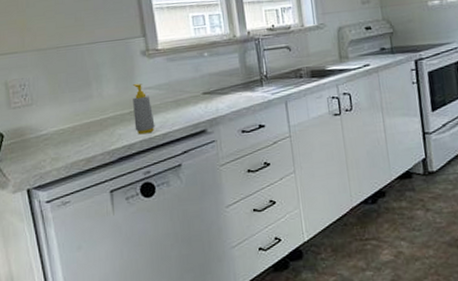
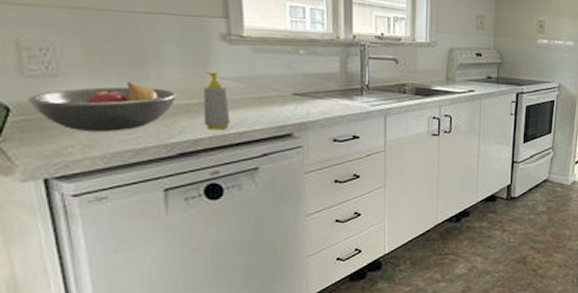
fruit bowl: none [14,101,114,147] -> present [27,80,178,131]

